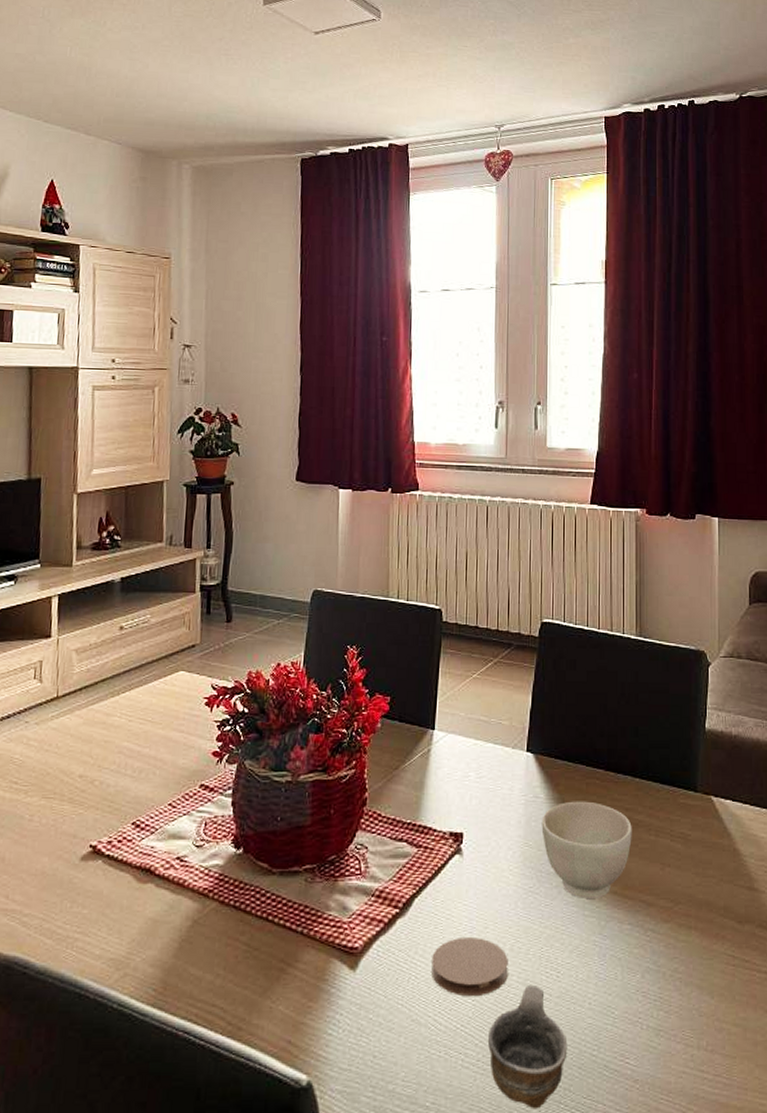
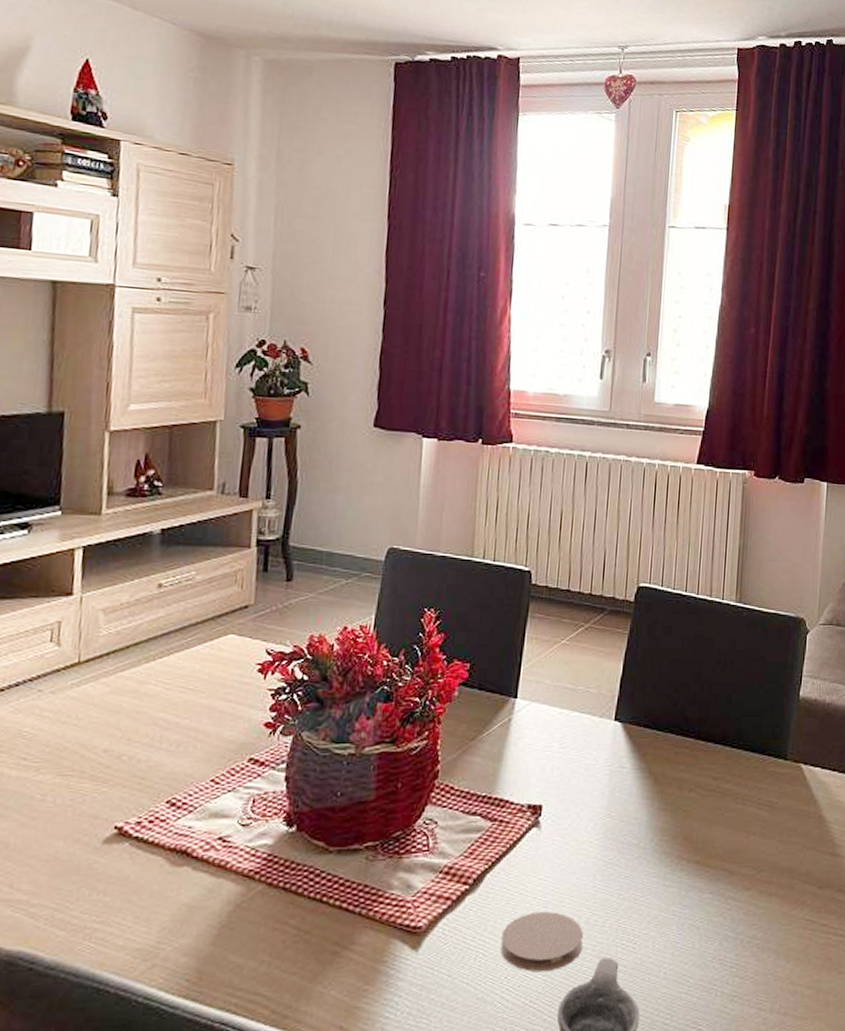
bowl: present [541,801,632,898] -> none [625,770,719,869]

